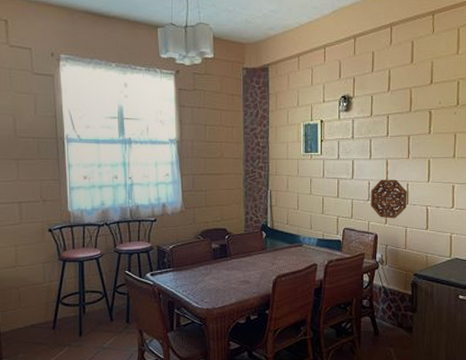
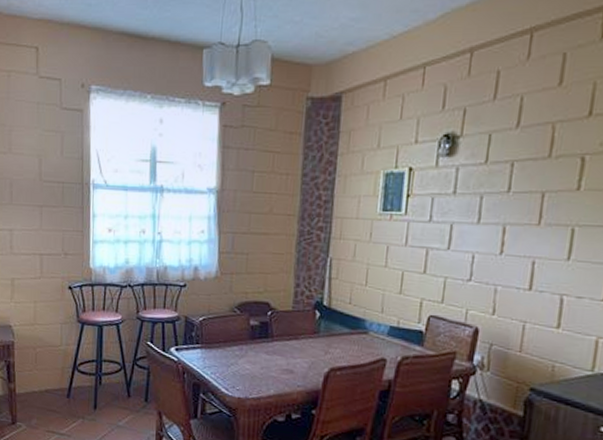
decorative platter: present [371,179,407,219] -> none [472,252,532,309]

